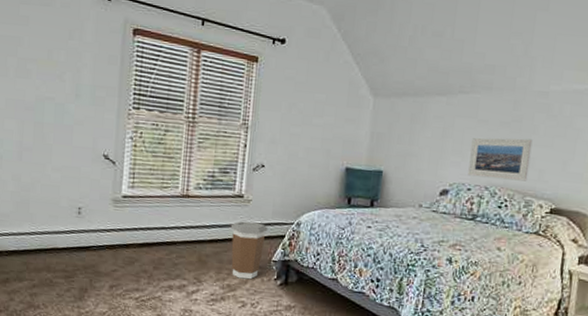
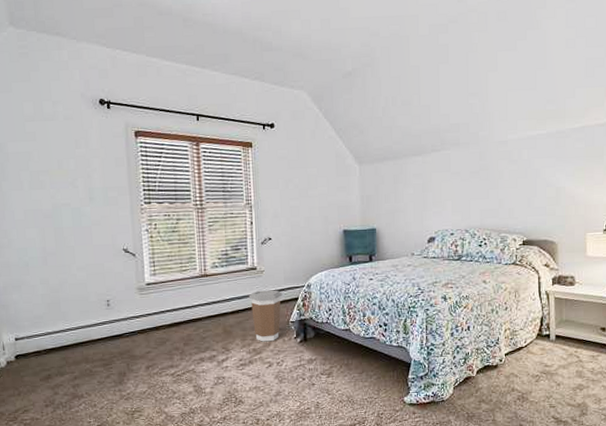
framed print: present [468,138,533,181] -> none [449,183,500,222]

